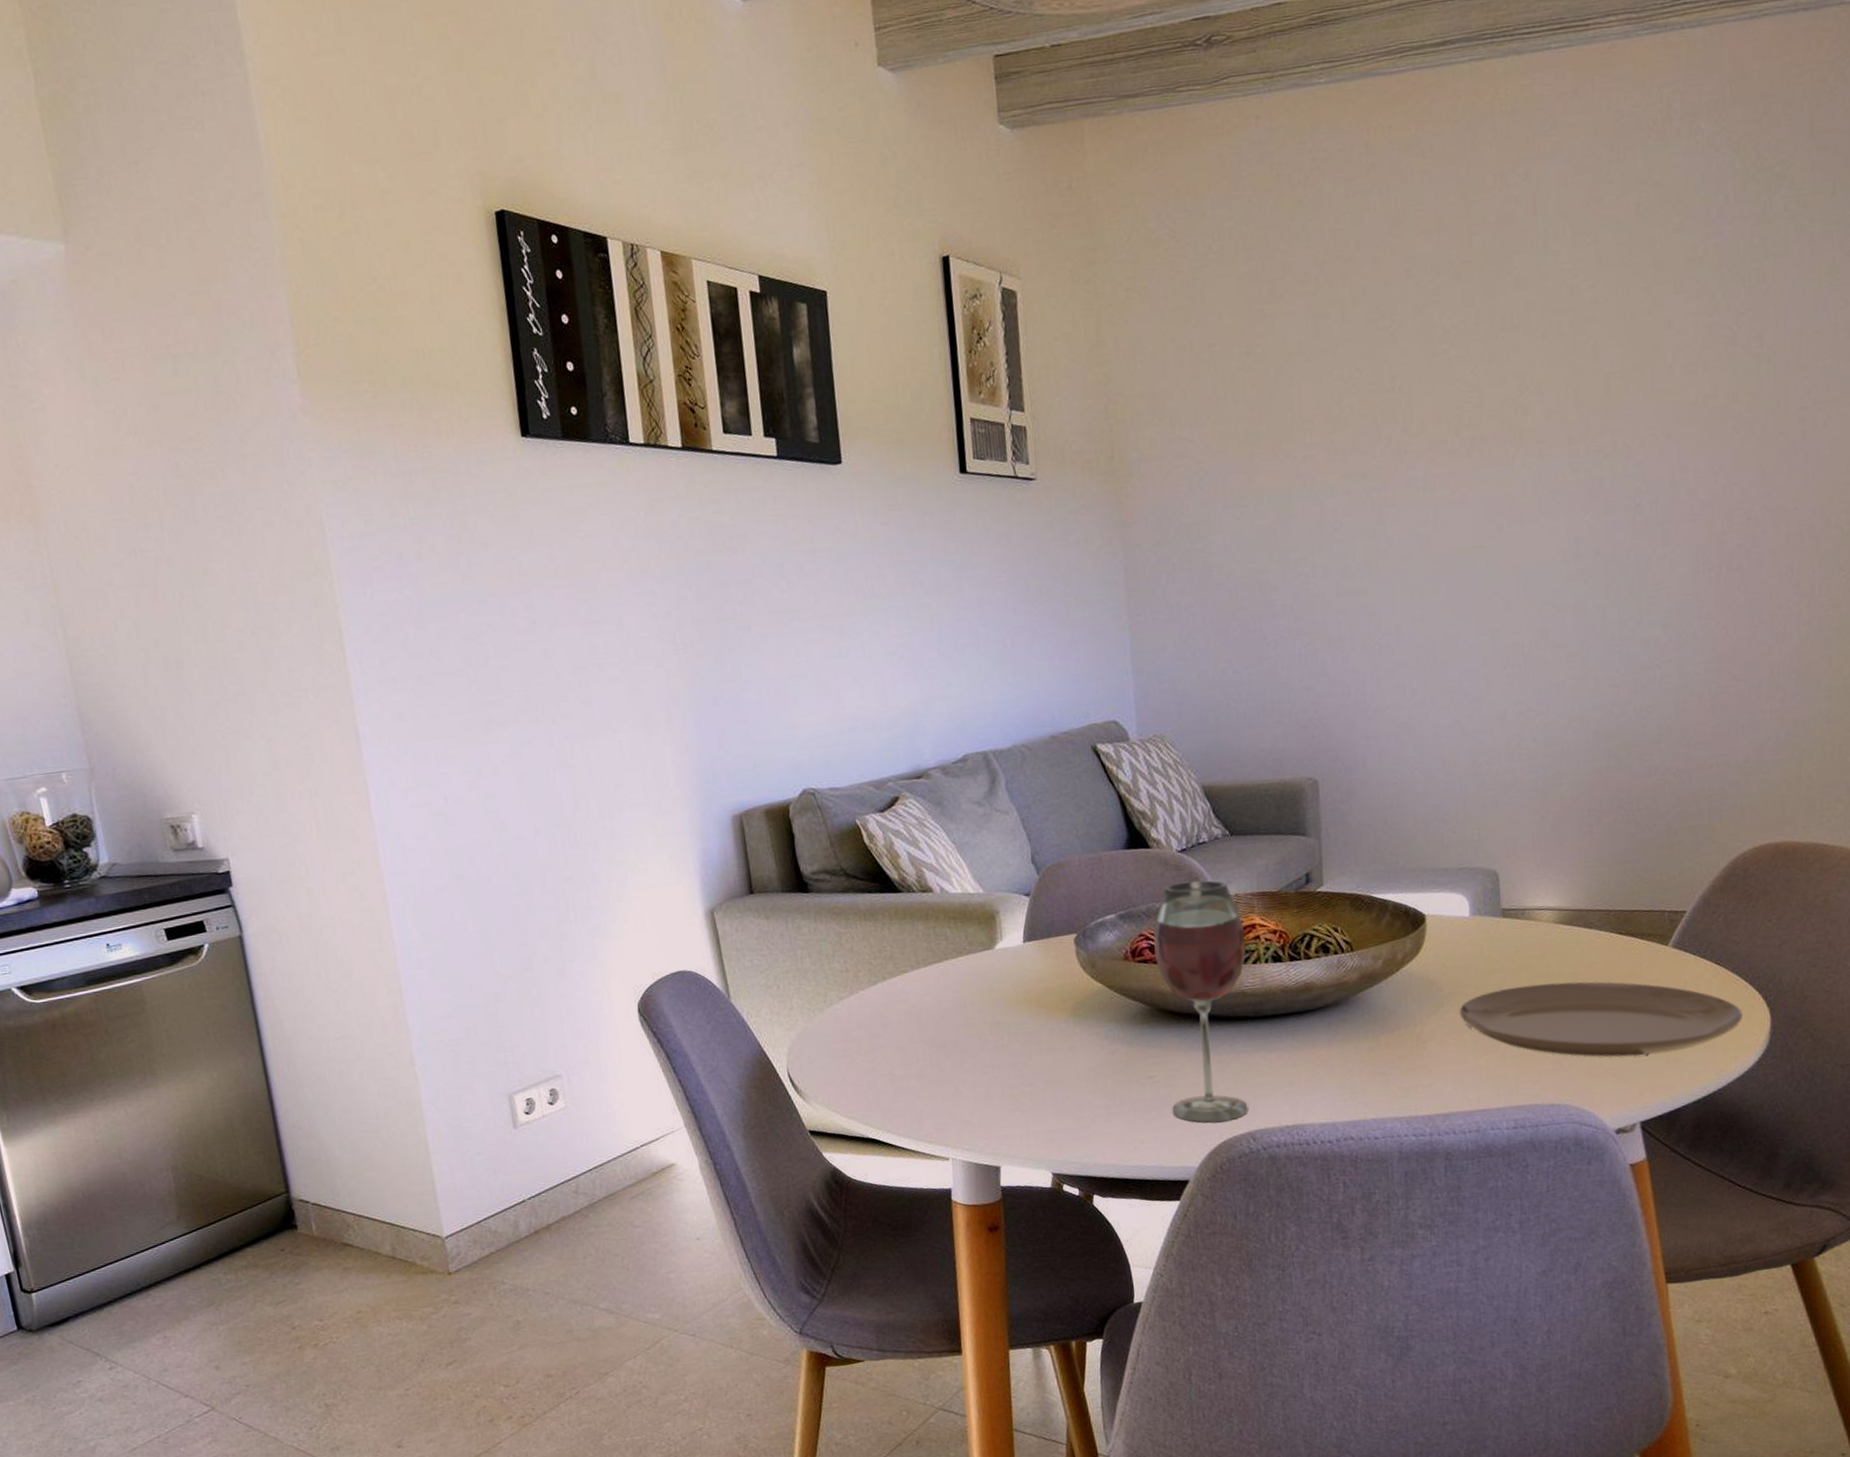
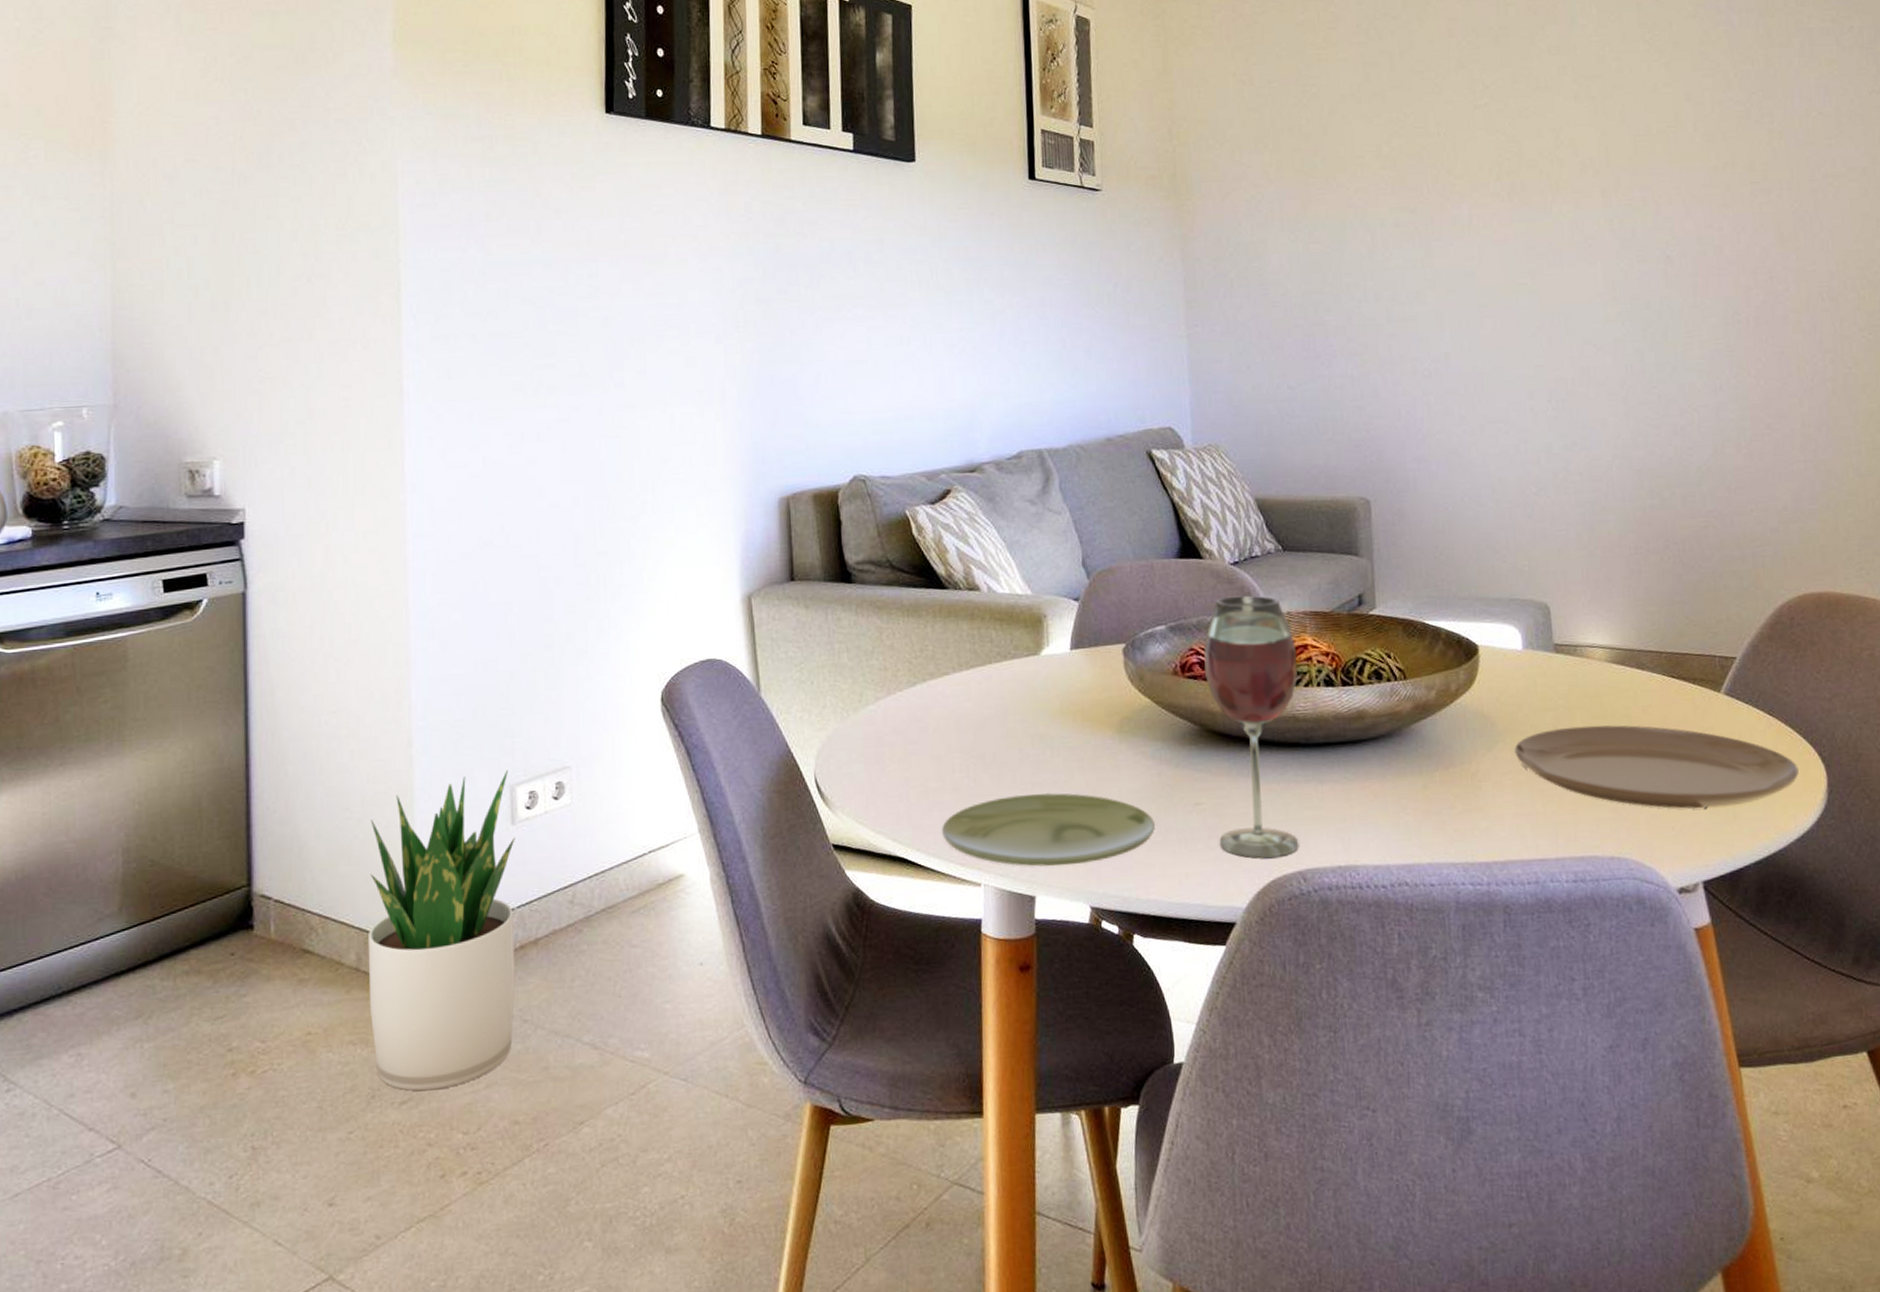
planter: none [386,1080,538,1355] -> present [367,769,516,1092]
plate: none [909,1074,1111,1141] -> present [942,792,1155,867]

